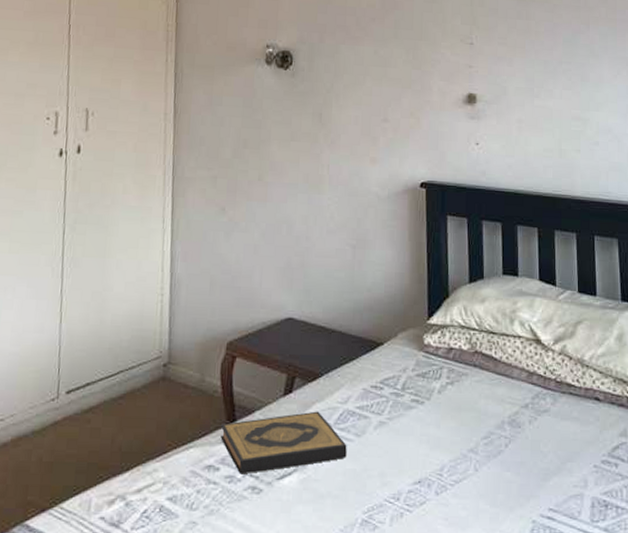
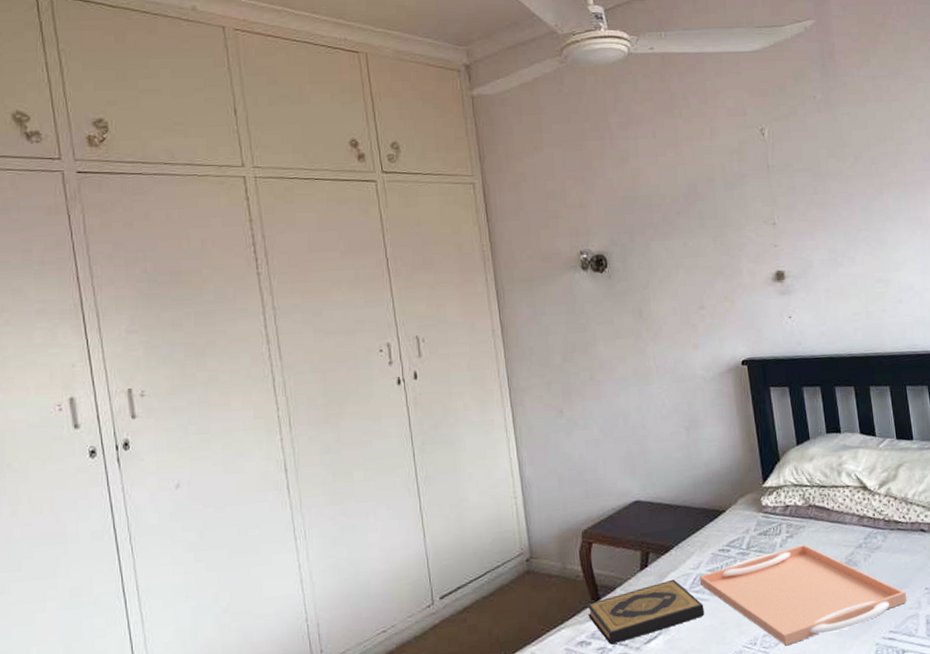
serving tray: none [346,395,573,507] -> present [699,545,907,646]

